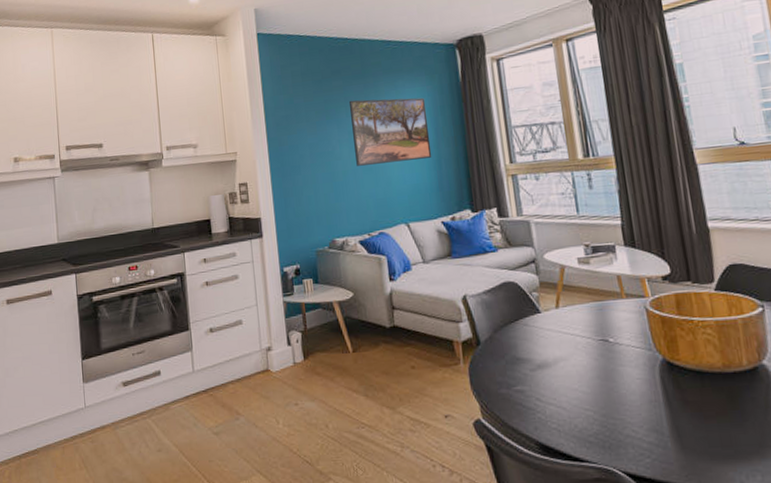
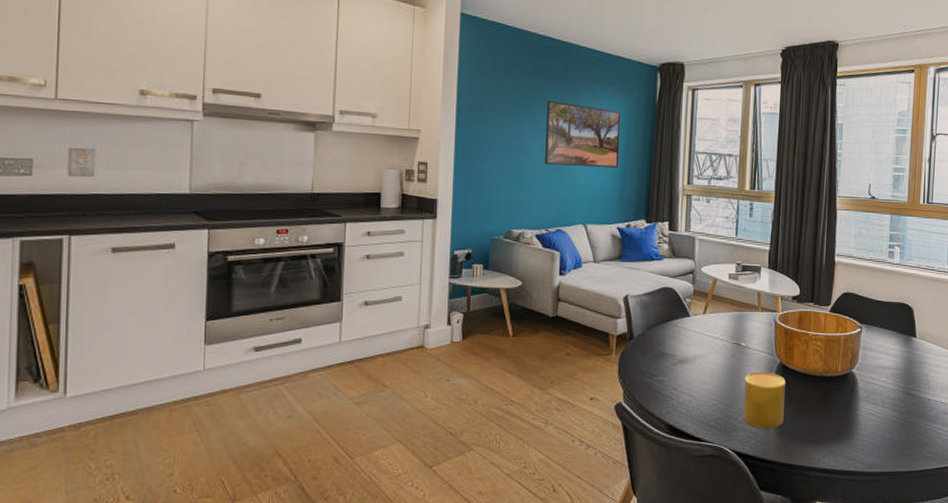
cup: none [621,371,683,443] -> present [743,372,786,429]

